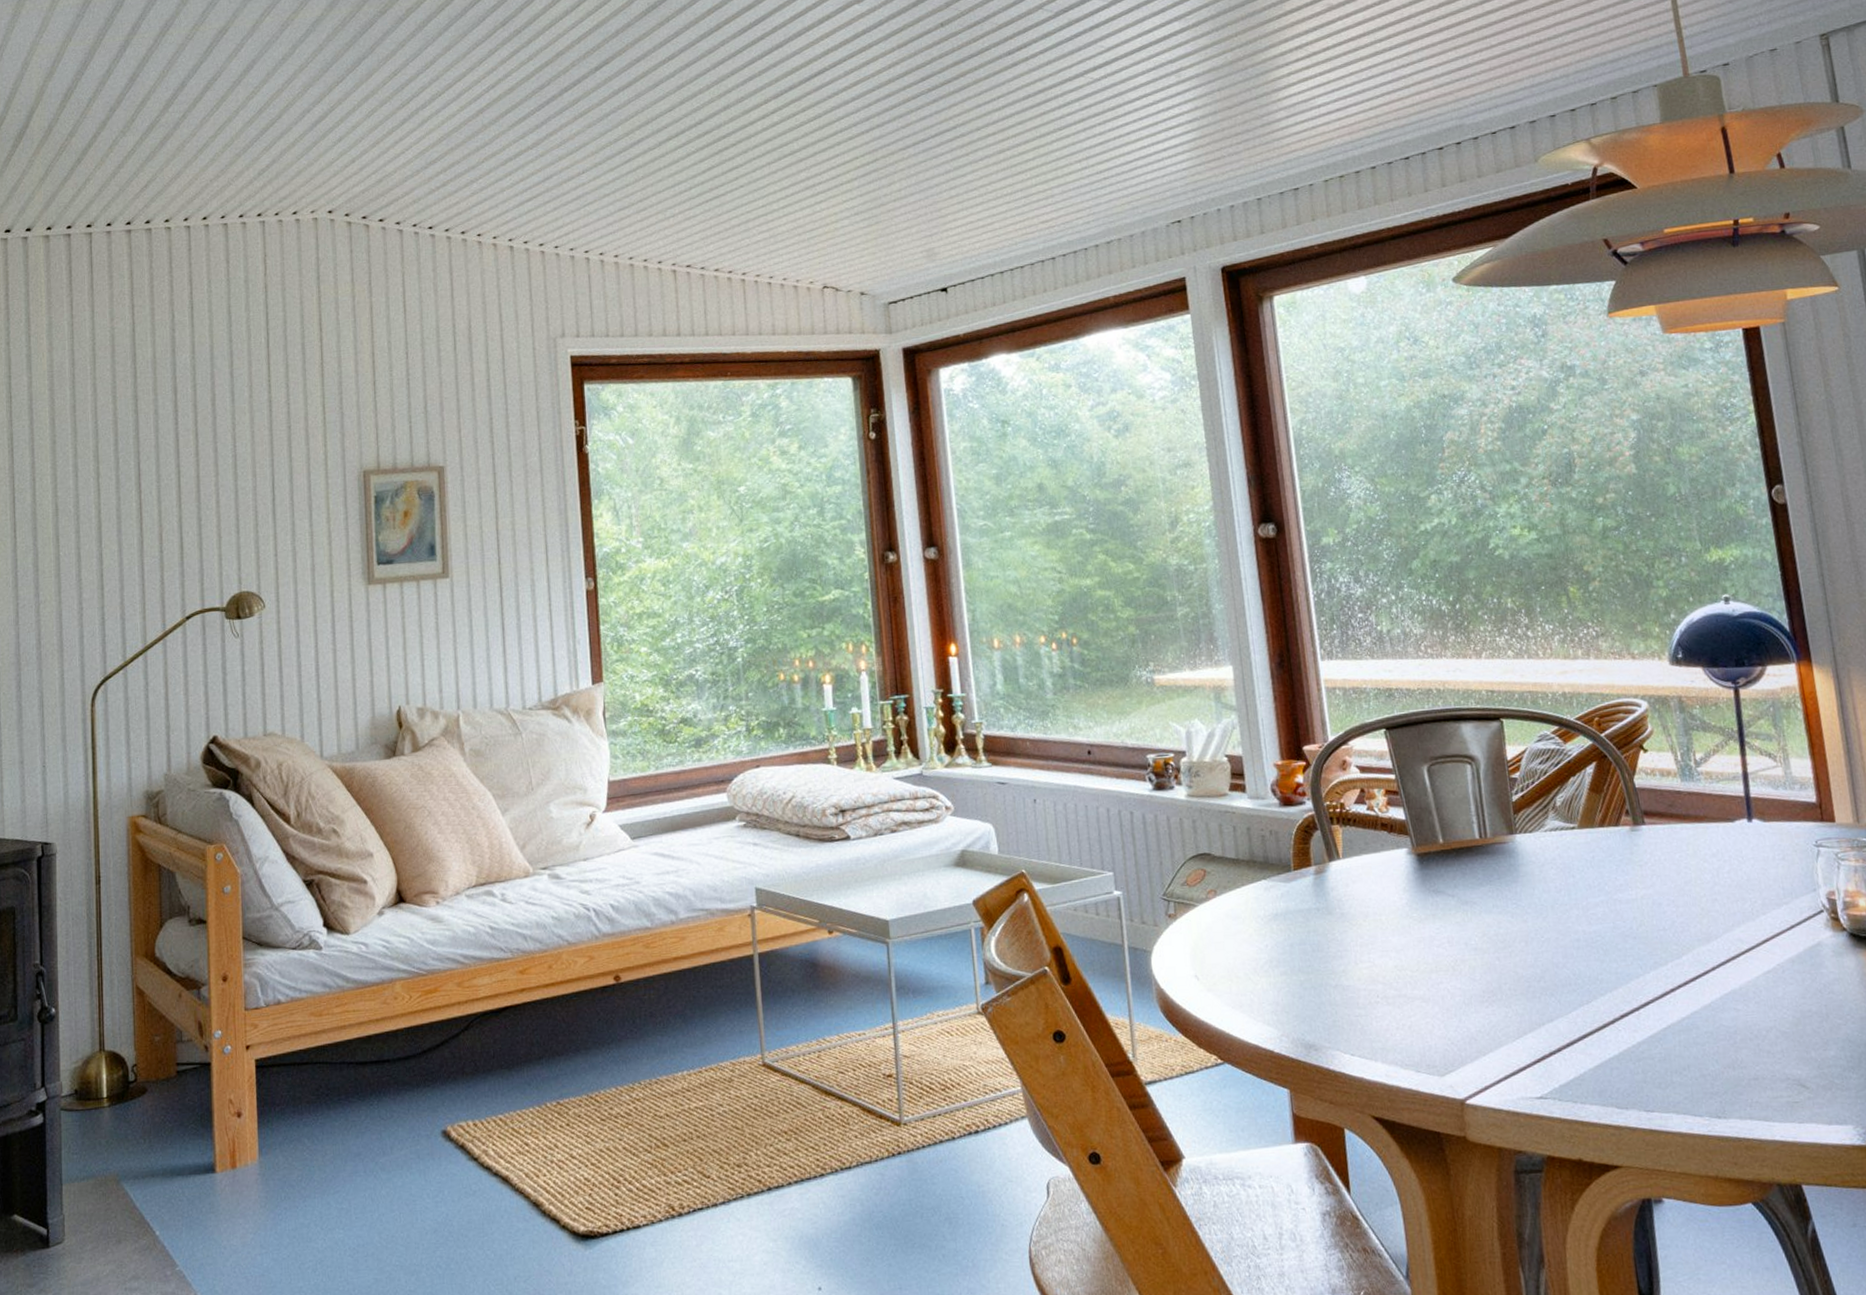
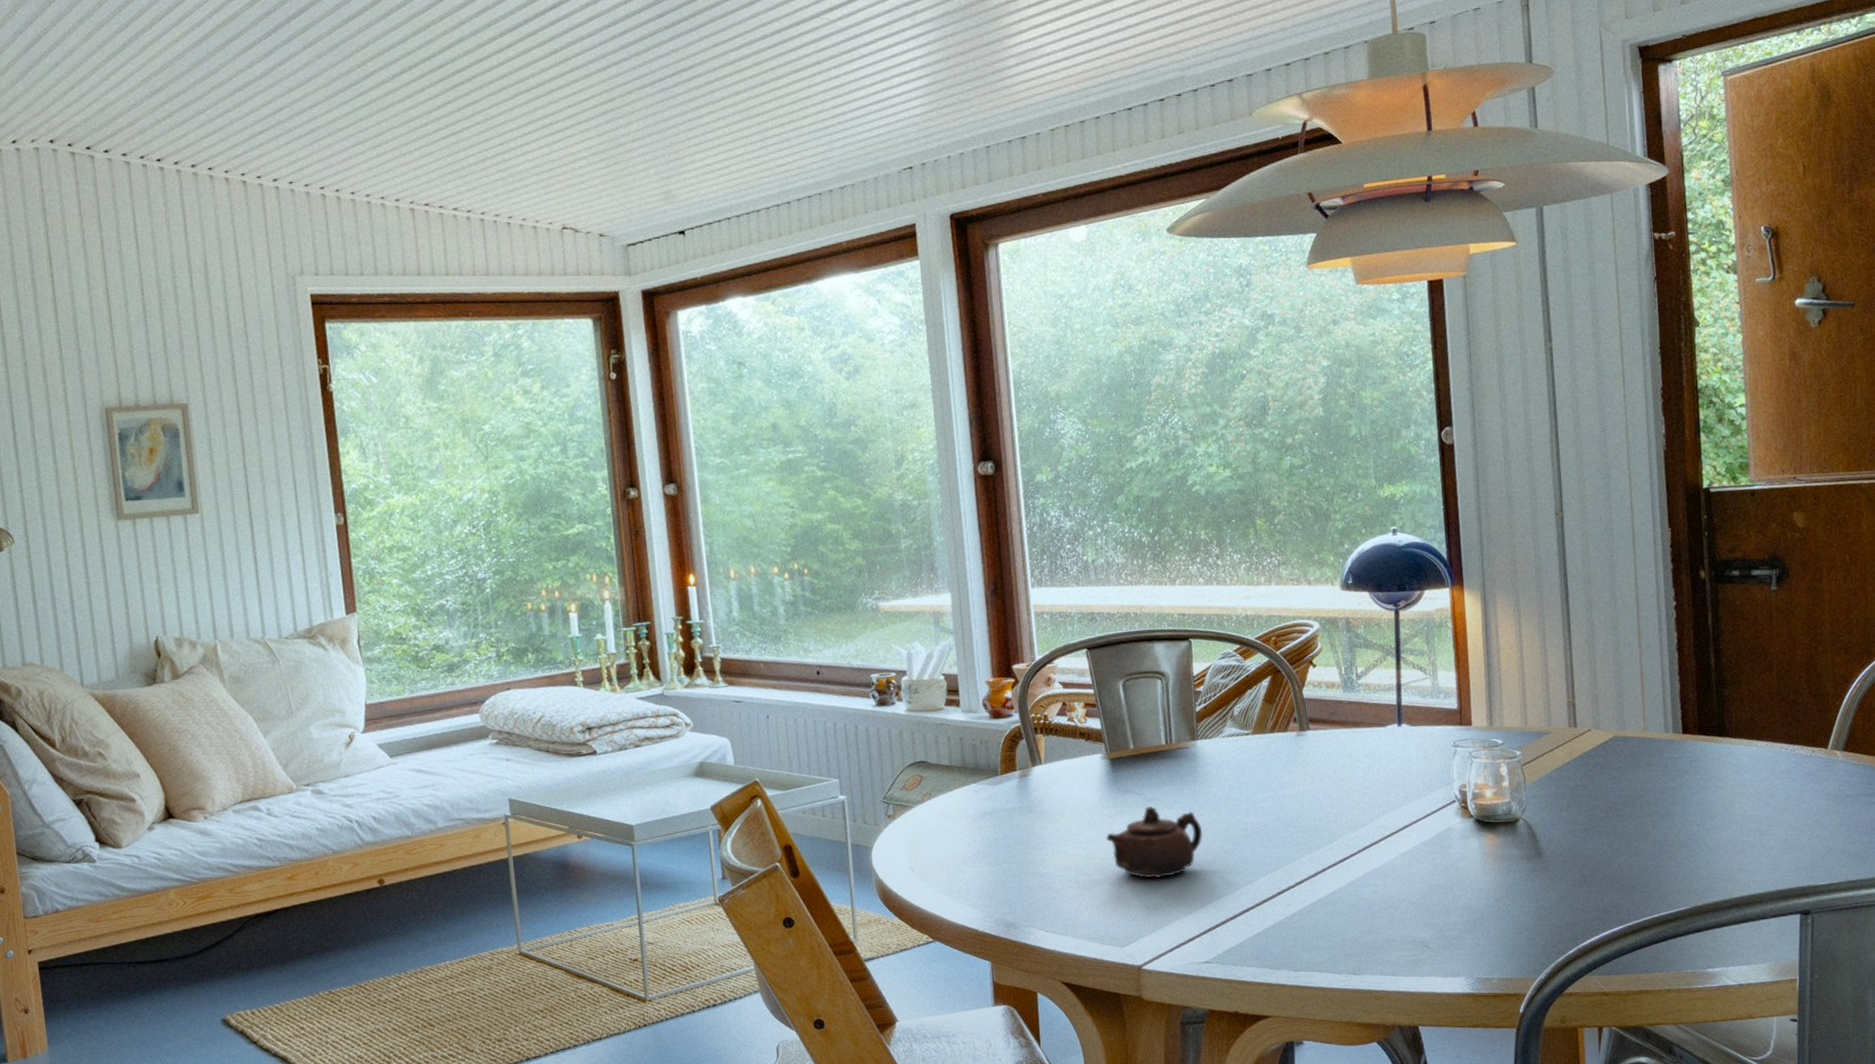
teapot: none [1416,910,1529,996] -> present [1105,806,1203,879]

